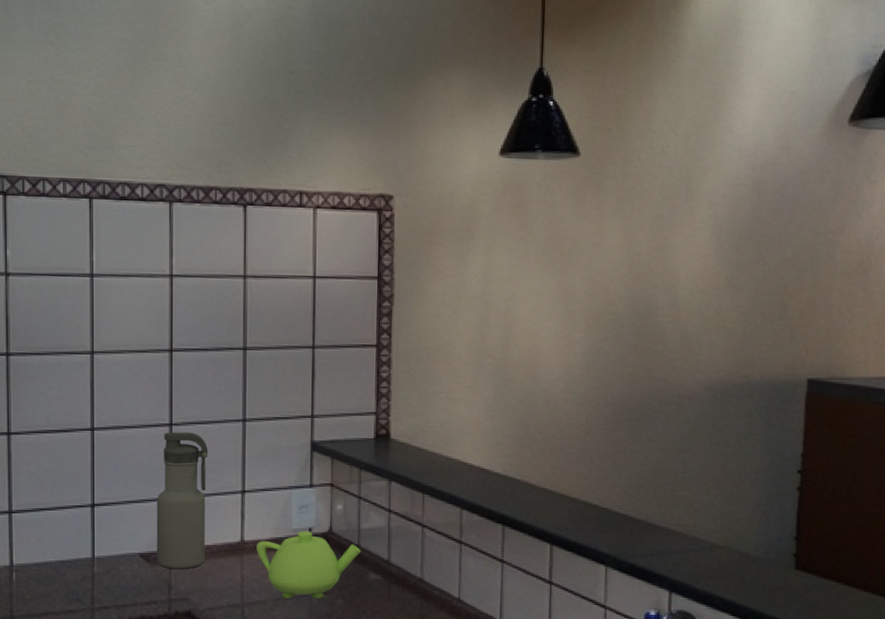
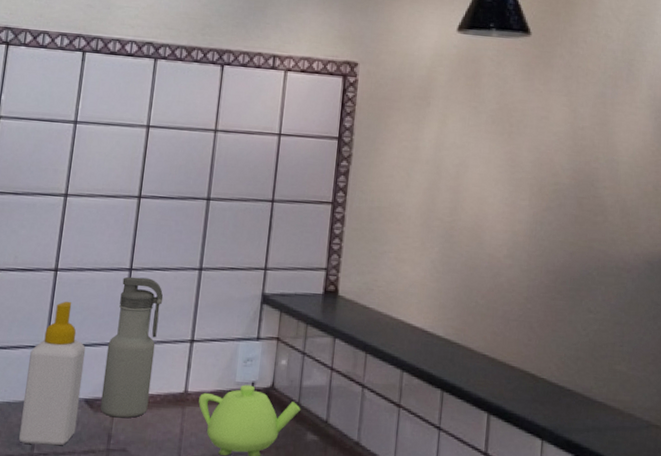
soap bottle: none [77,459,135,599] -> present [19,301,86,446]

